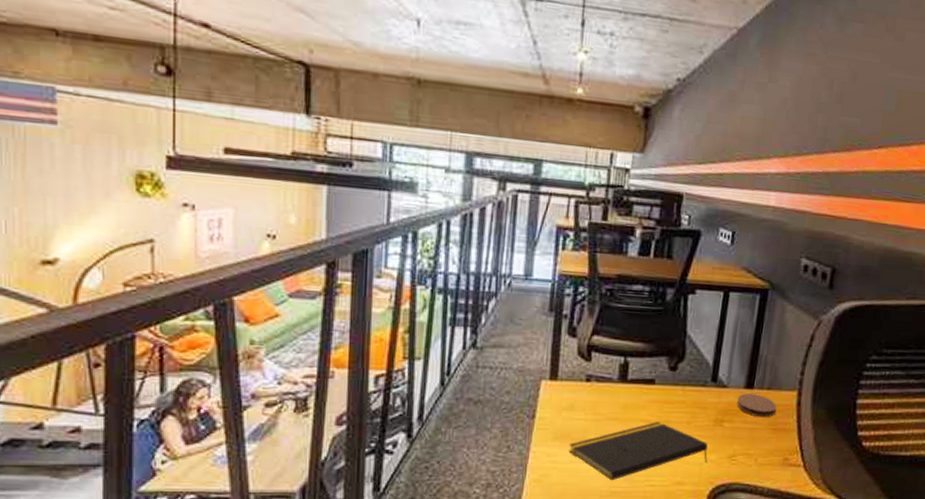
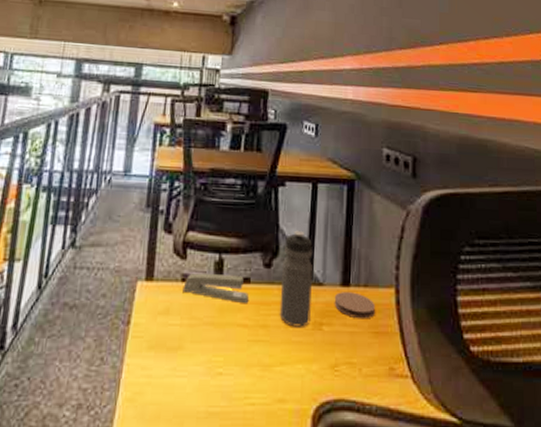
notepad: present [568,422,709,481] -> none [164,326,309,399]
stapler: none [587,374,654,402] -> present [182,272,250,303]
water bottle: none [682,337,720,423] -> present [279,230,313,327]

